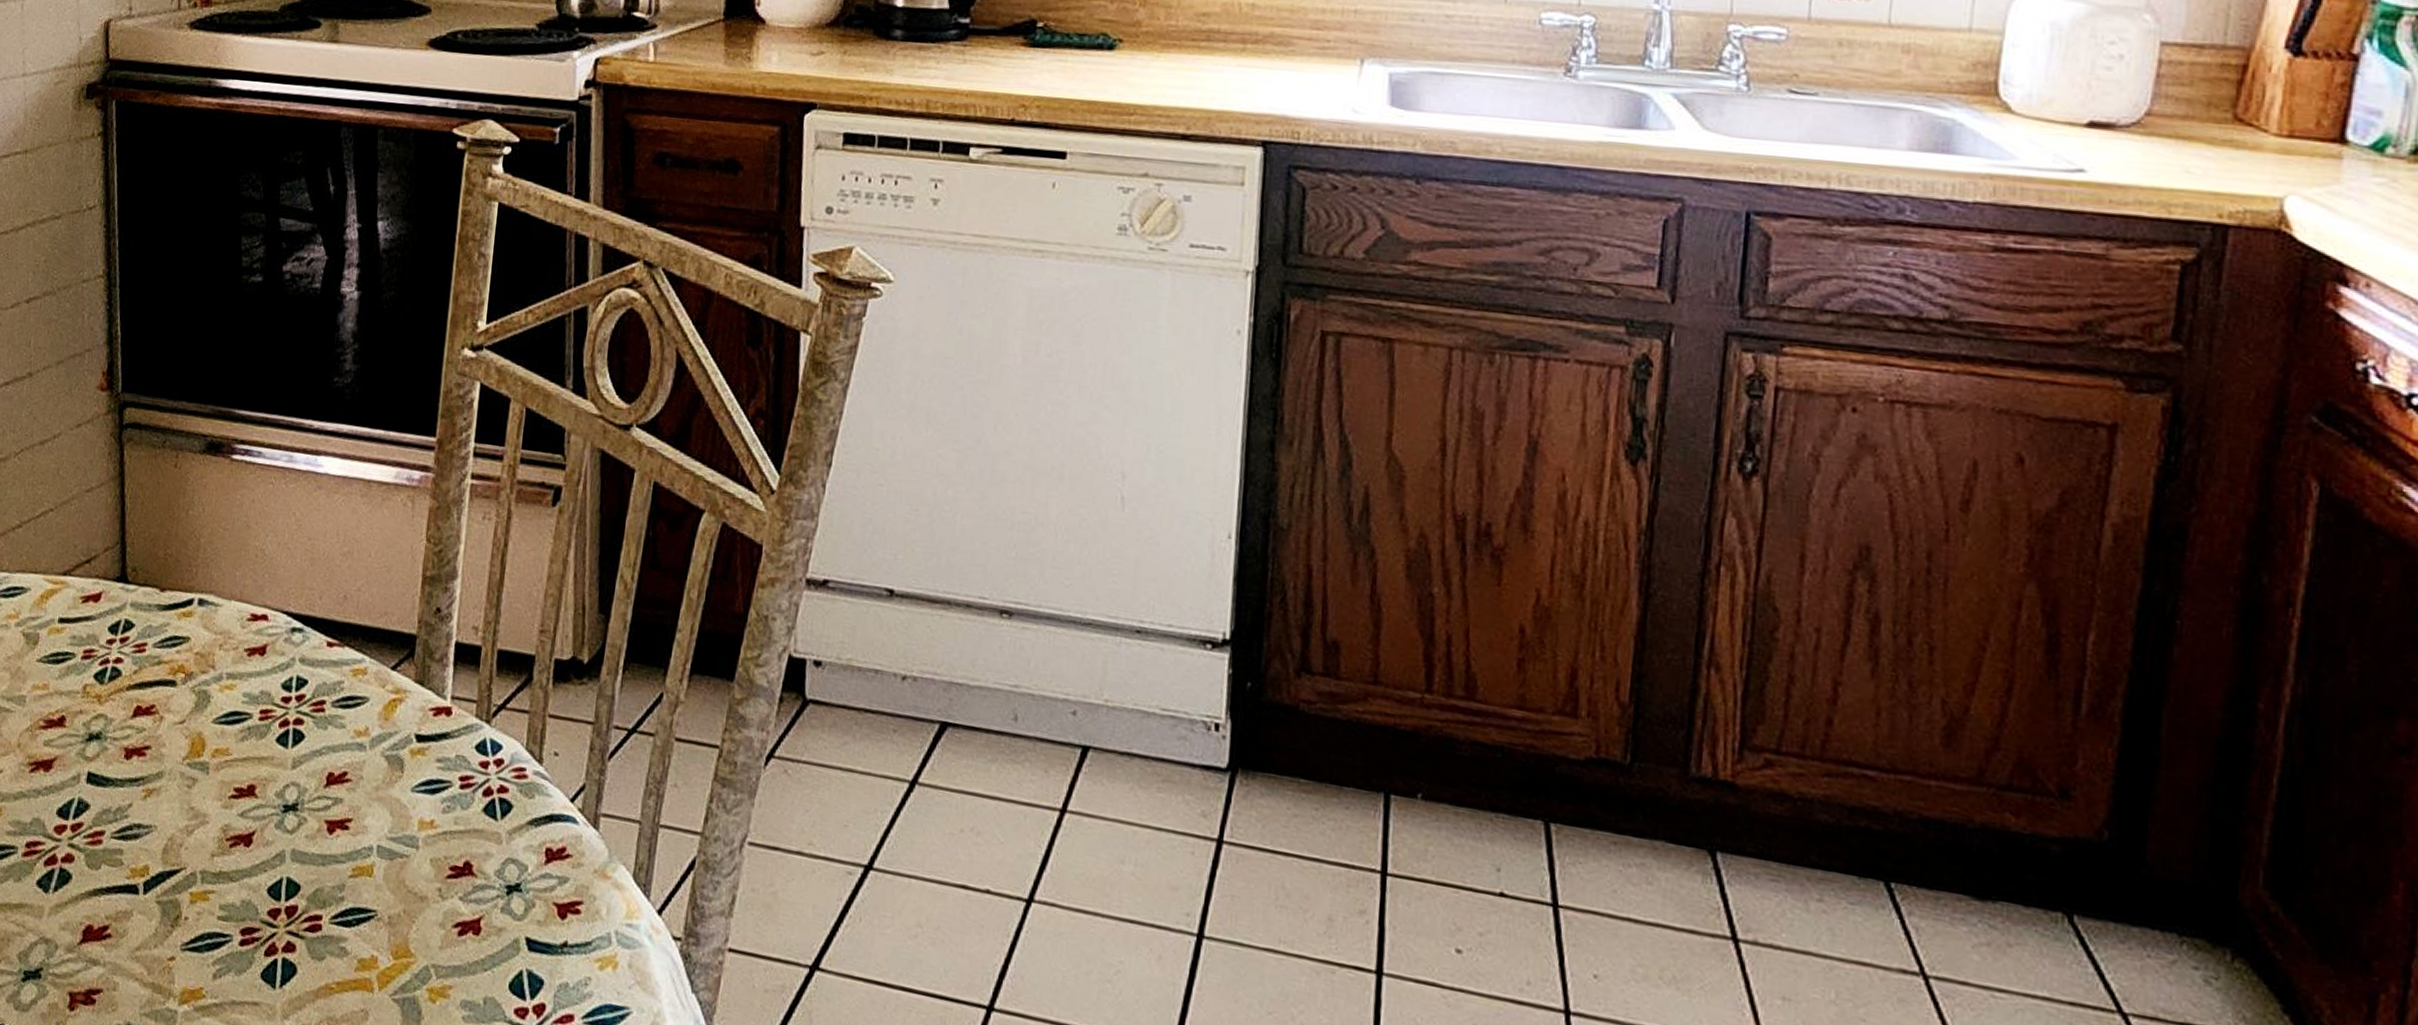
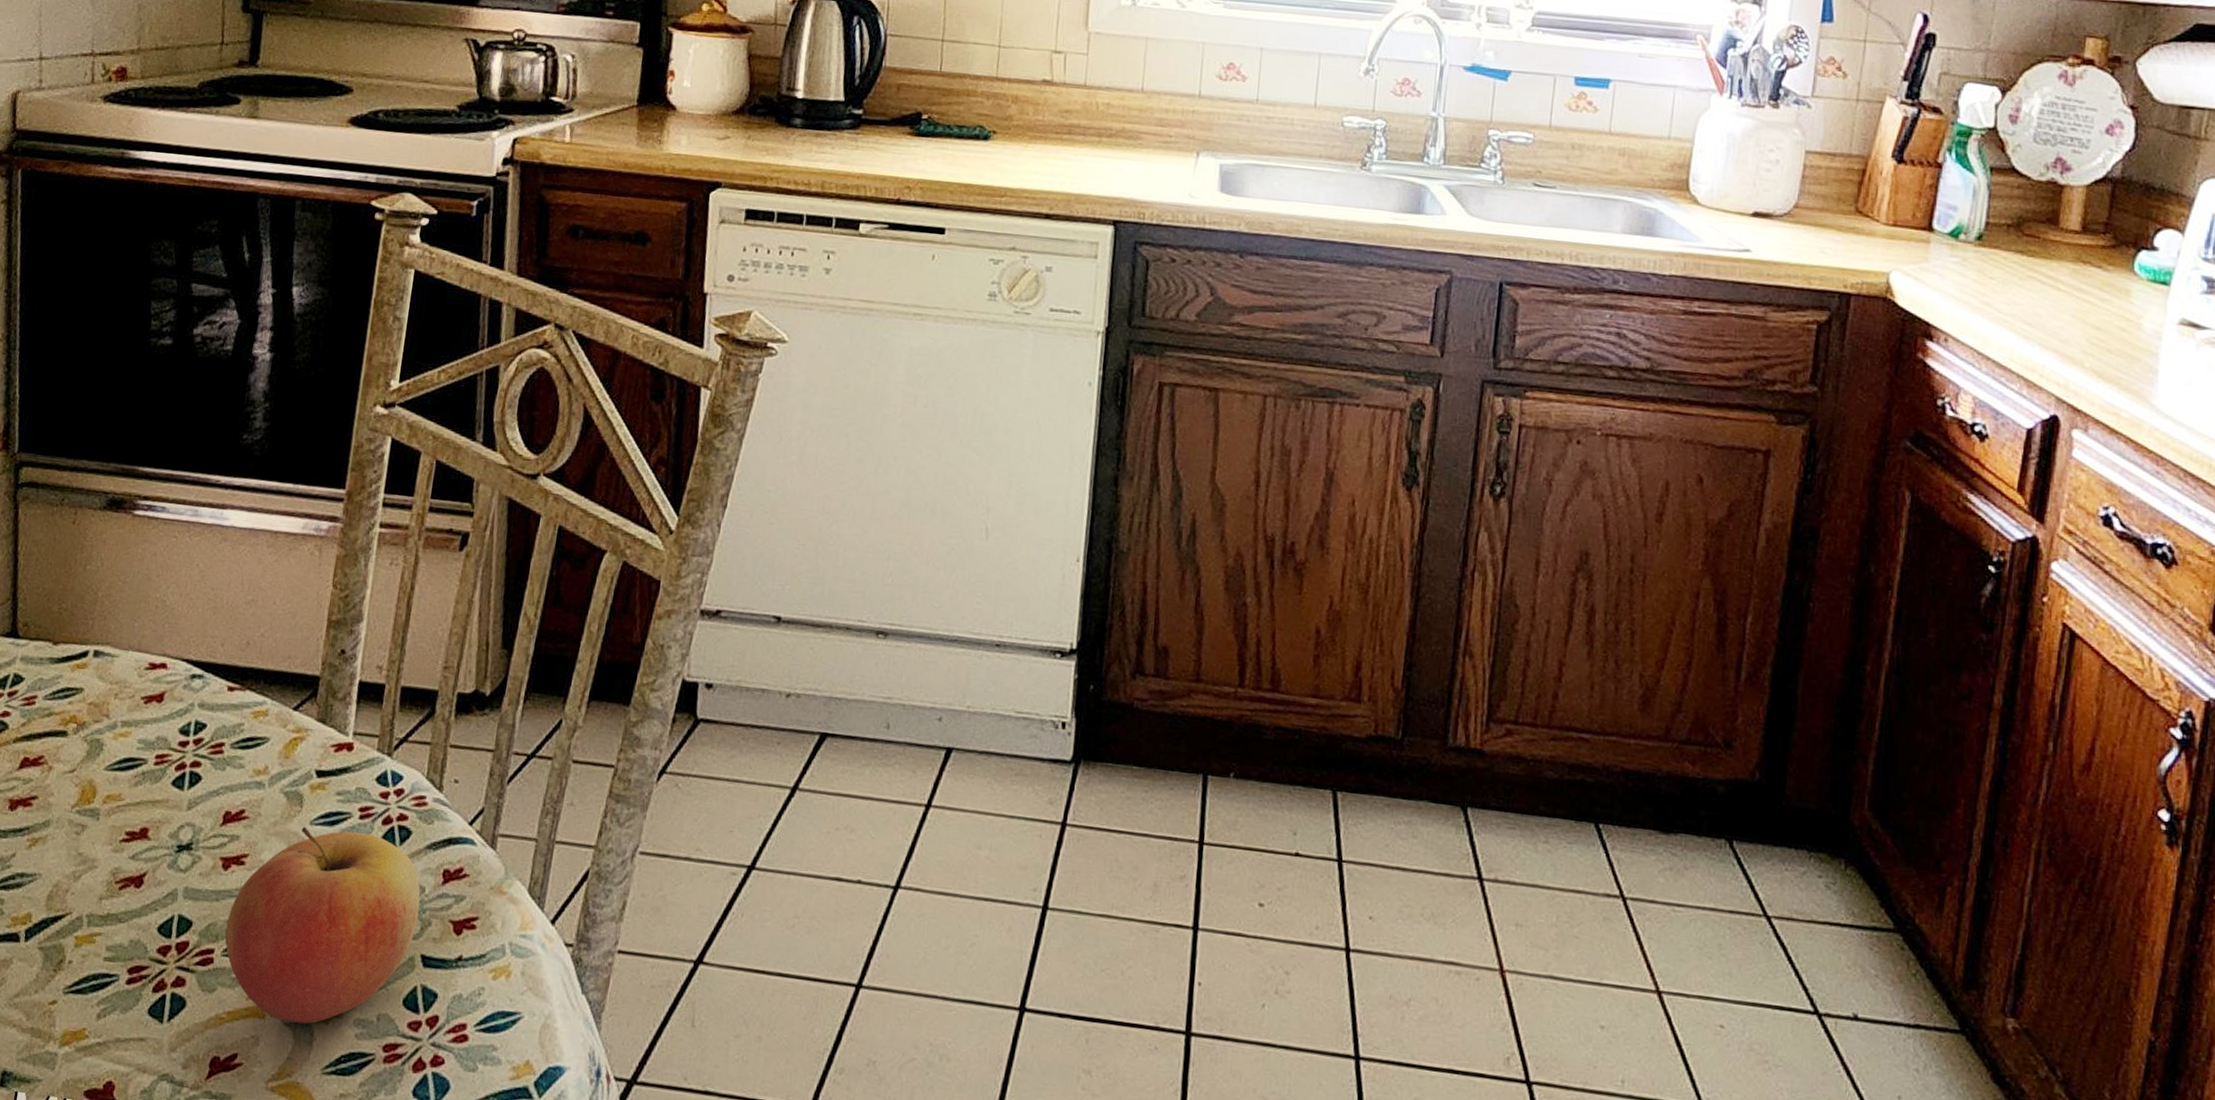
apple: none [331,793,524,1002] -> present [224,826,421,1024]

